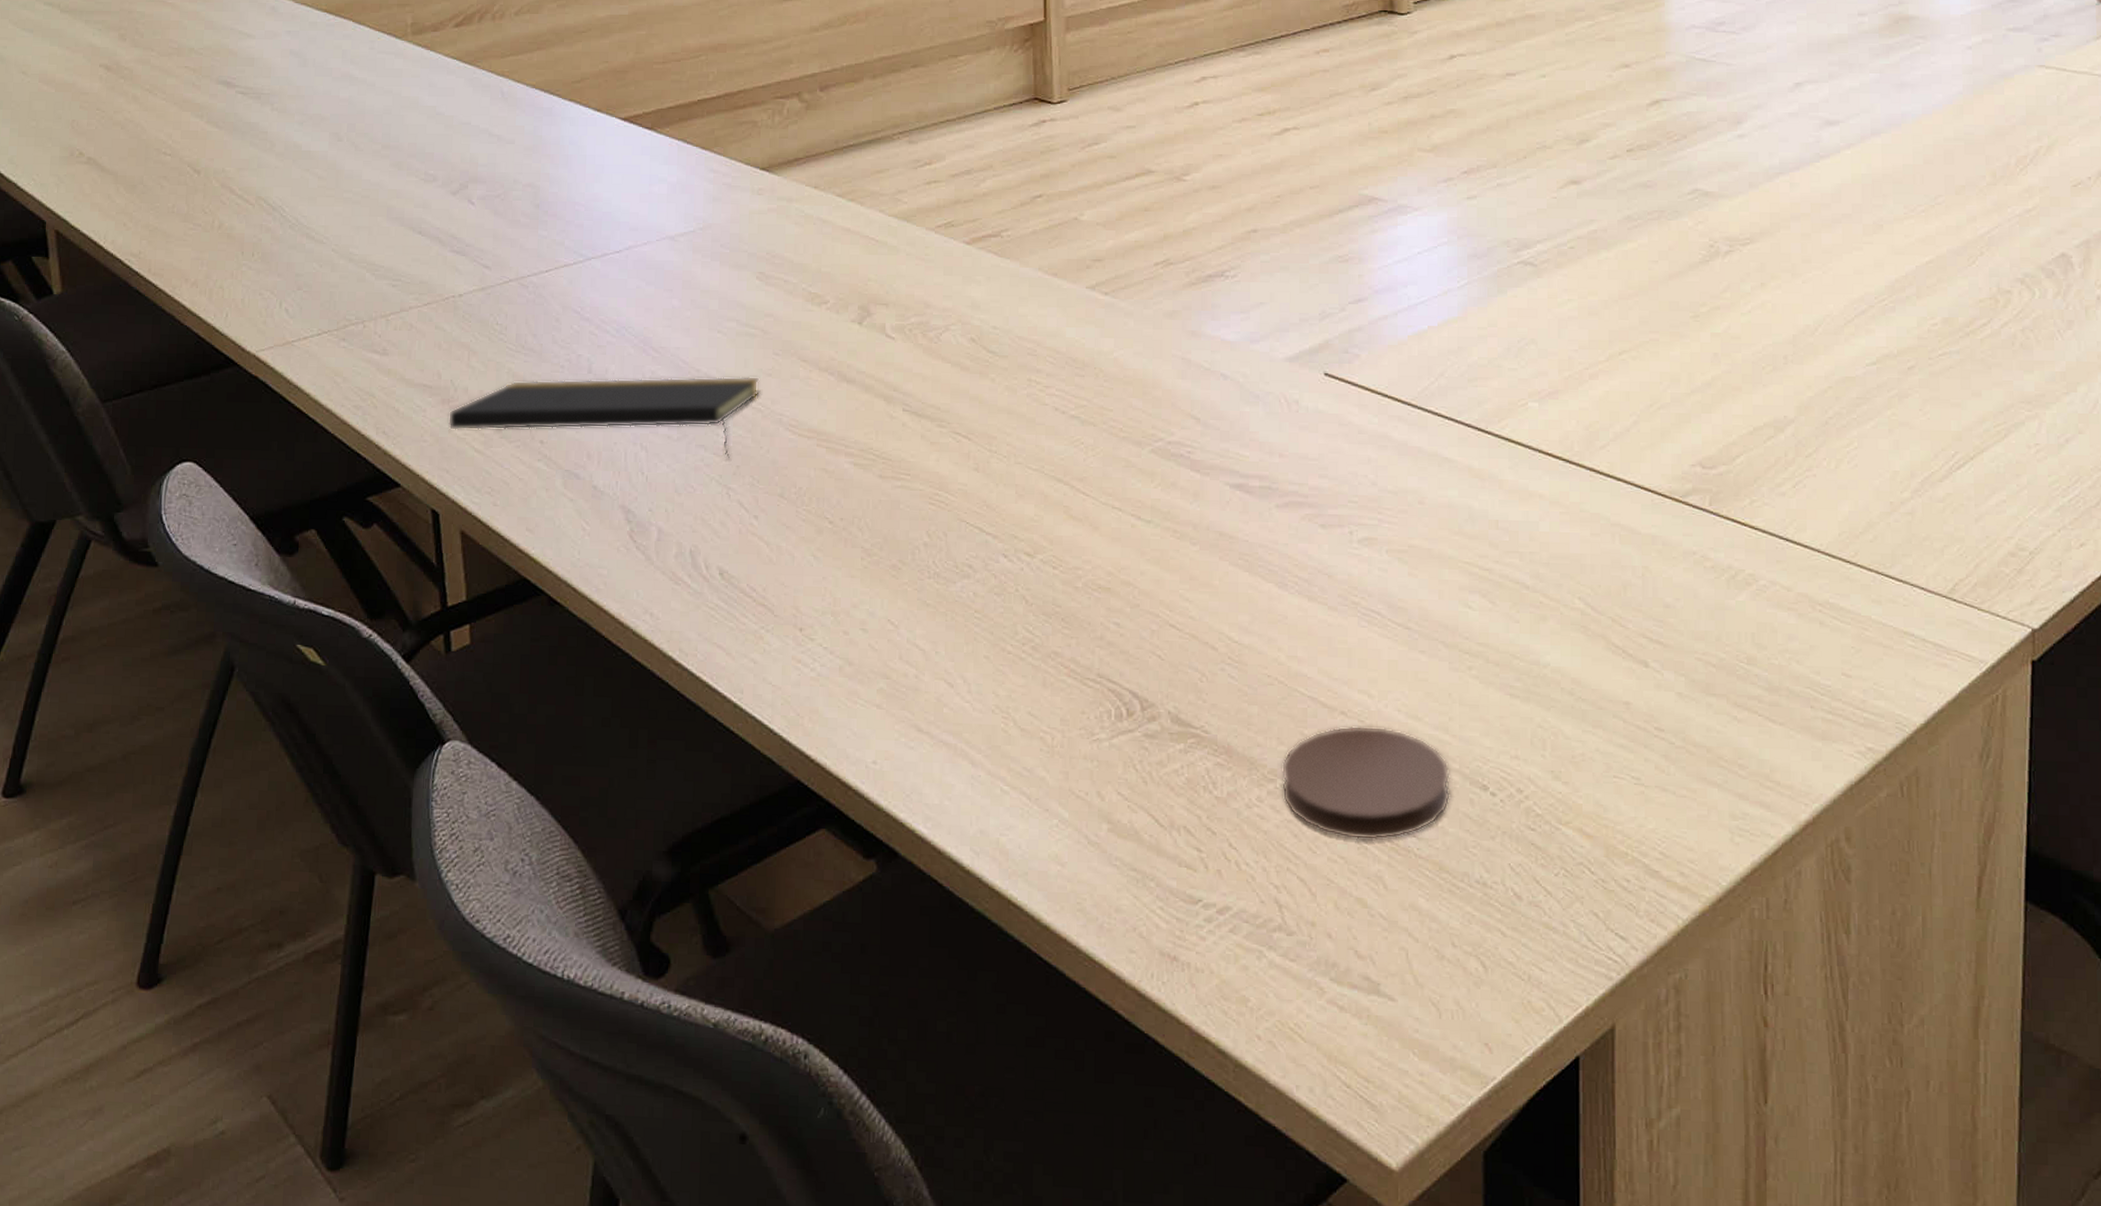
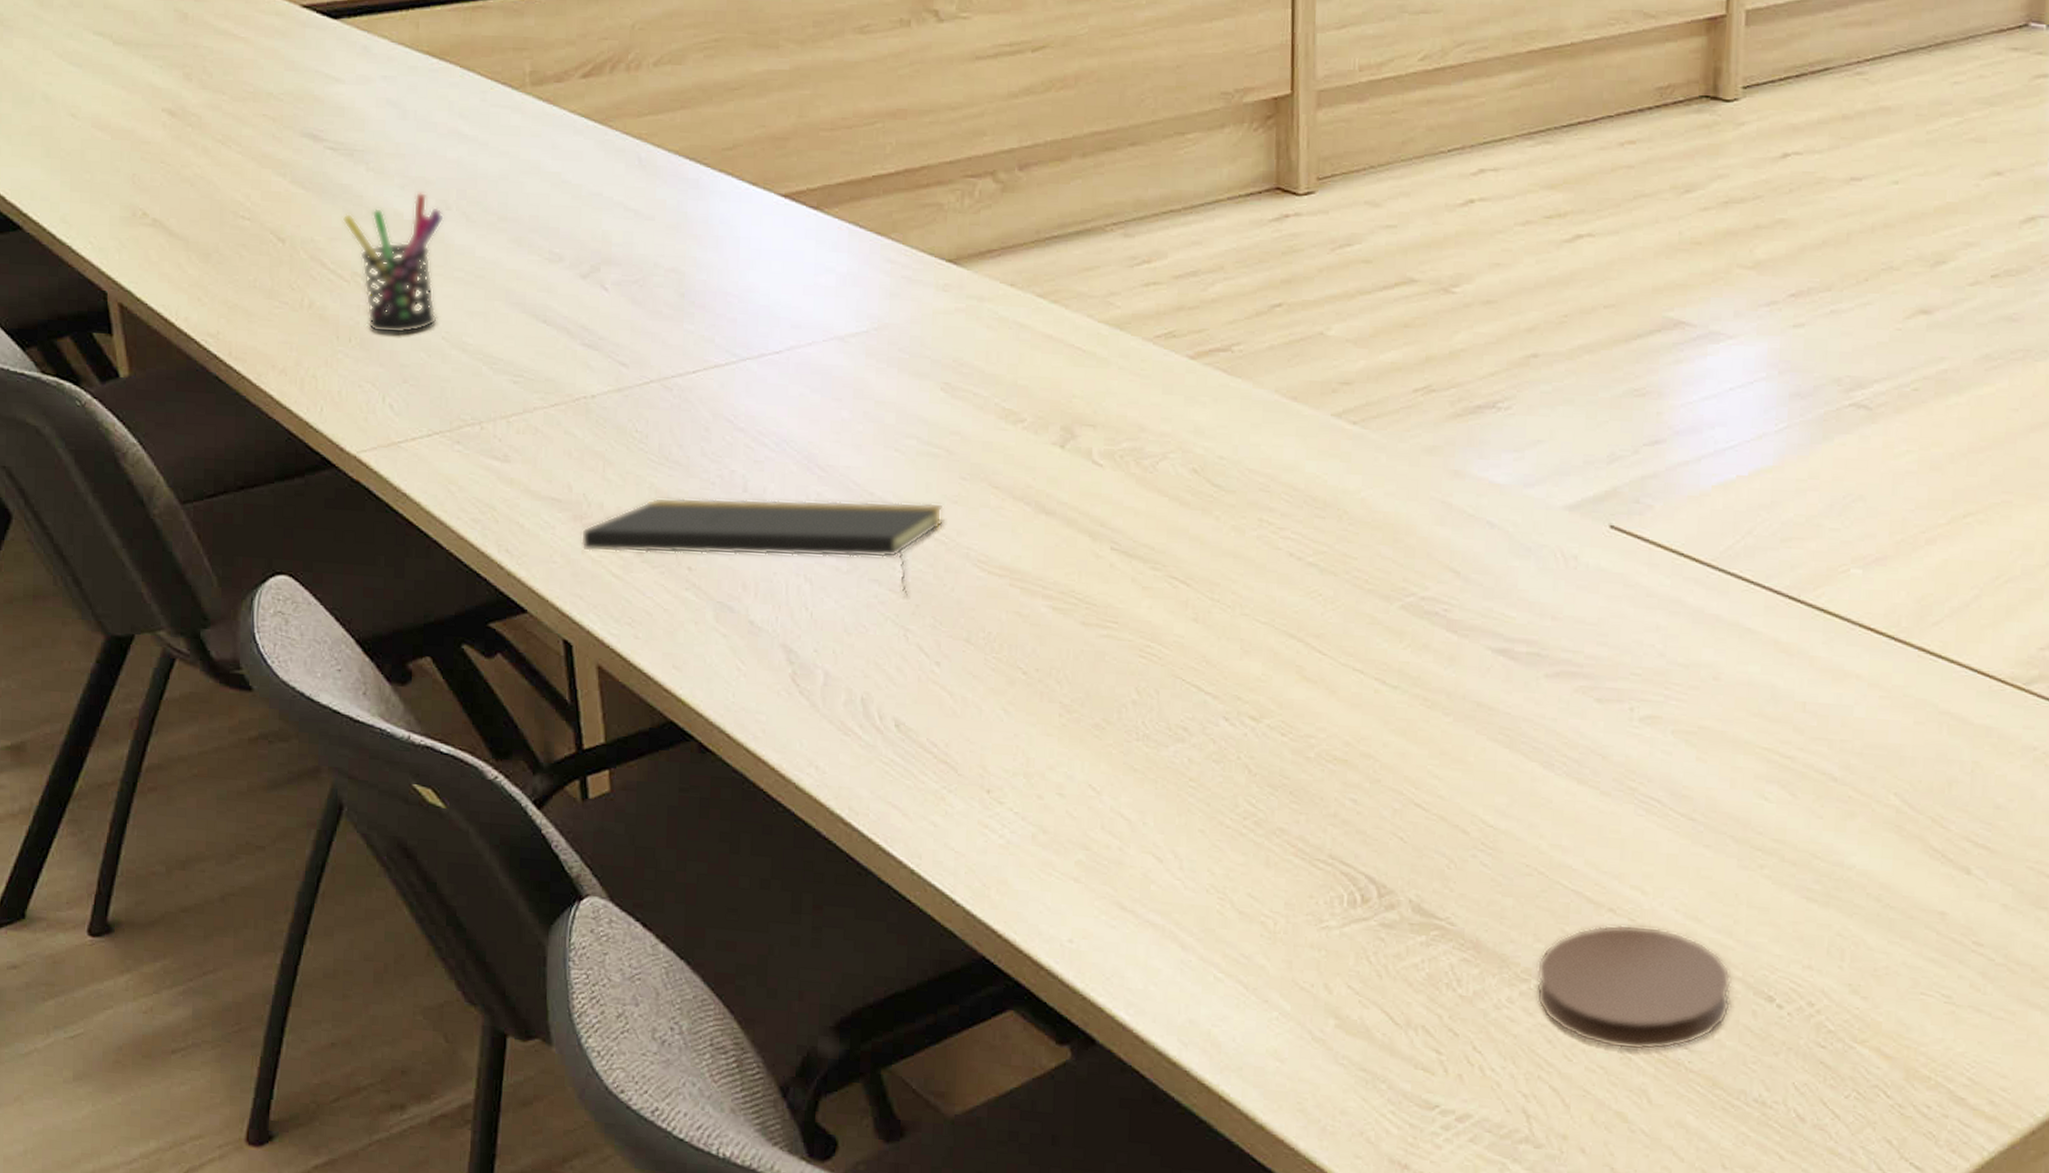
pen holder: none [249,126,336,248] -> present [342,191,444,334]

